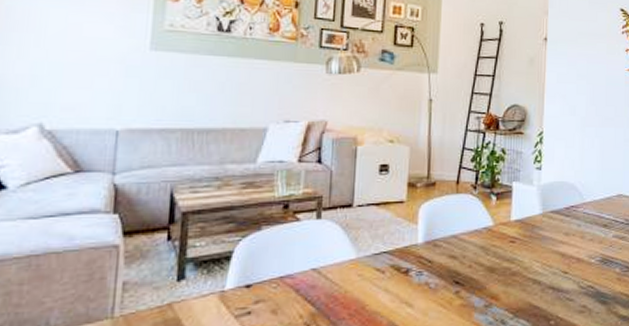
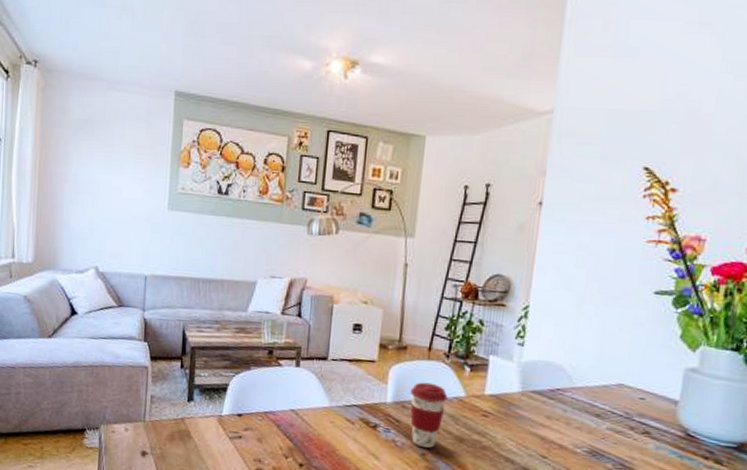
coffee cup: none [441,216,478,284] -> present [410,382,448,448]

